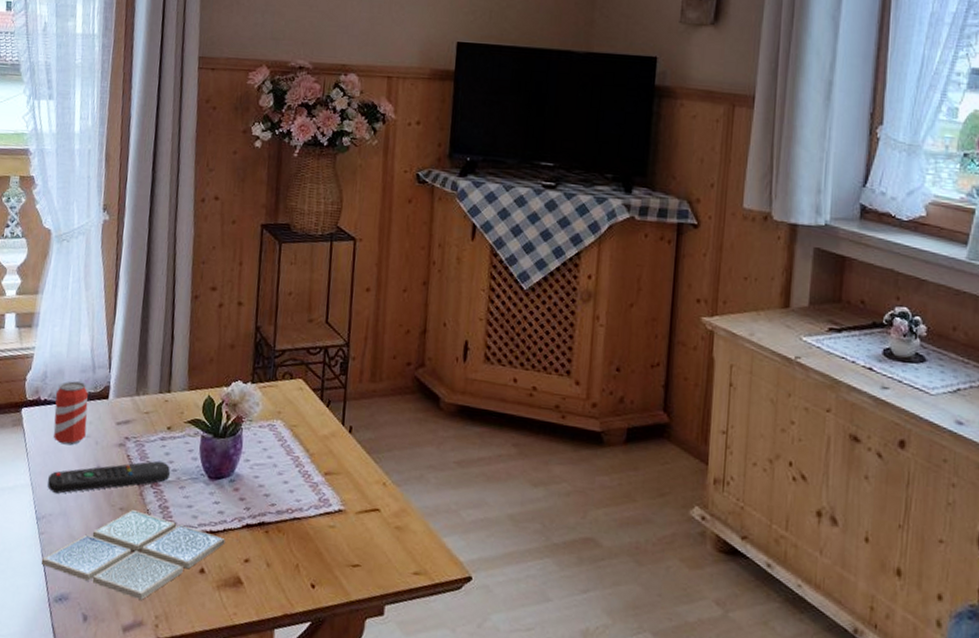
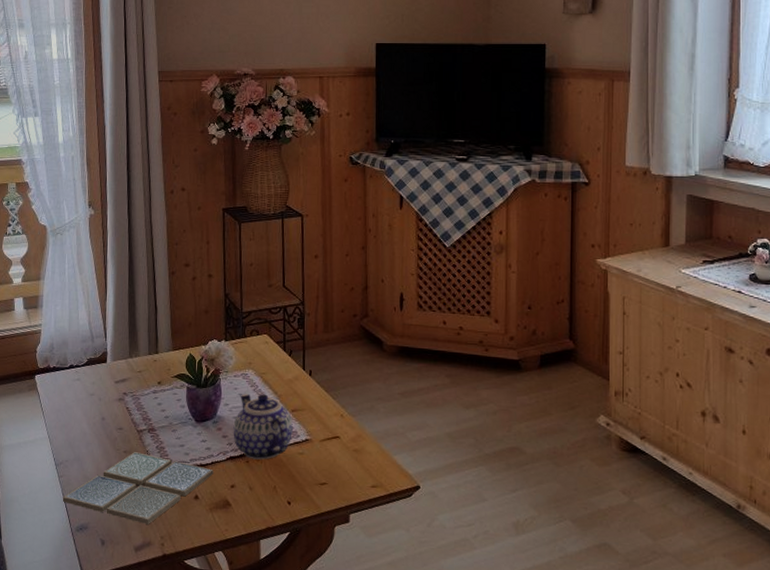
remote control: present [47,460,170,494] -> none [61,410,163,443]
beverage can: present [53,381,89,445] -> none [62,350,91,403]
teapot: none [252,449,325,531] -> present [233,394,293,460]

